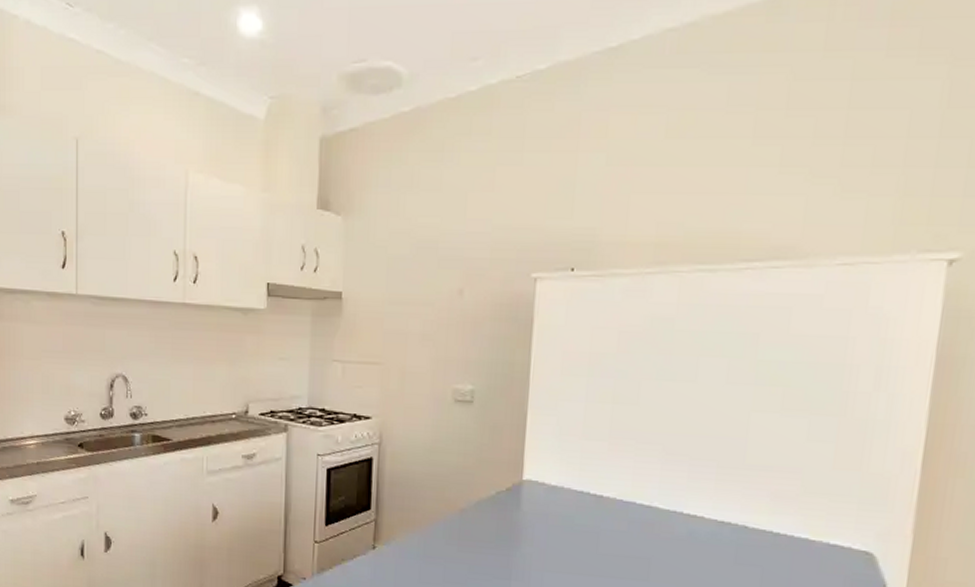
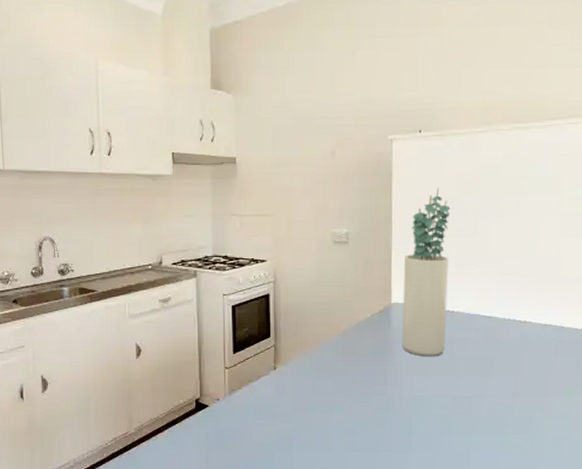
vase: none [533,341,606,551] -> present [402,188,451,357]

